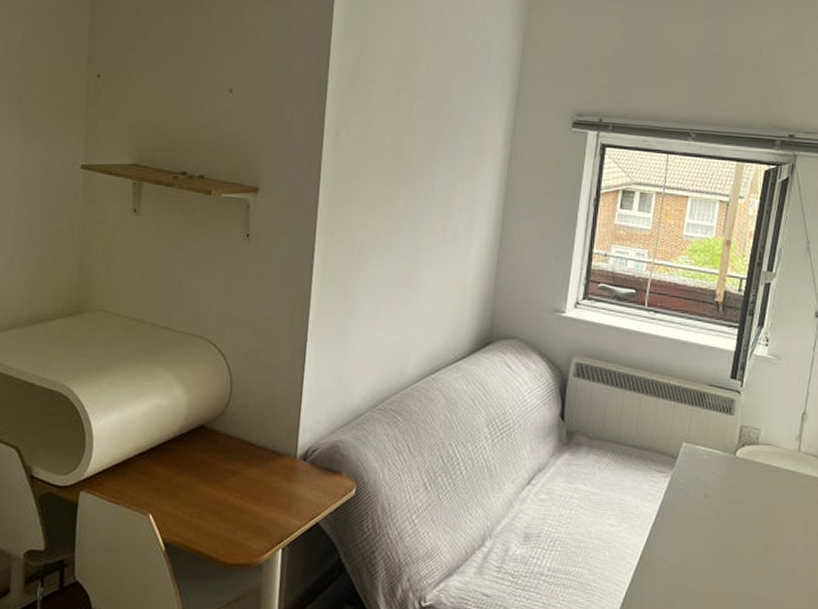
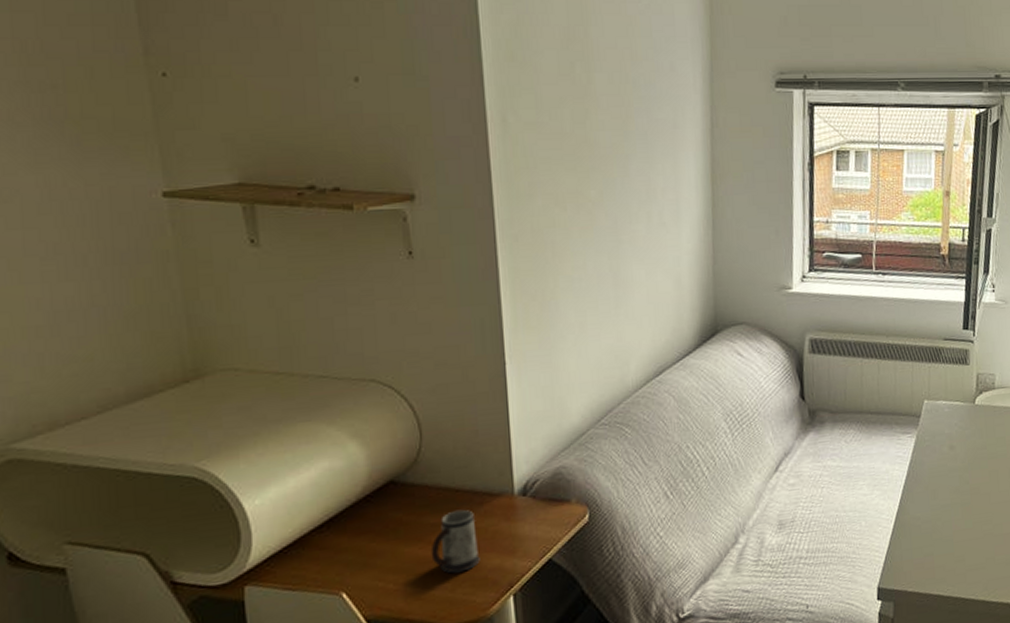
mug: none [222,462,262,518] -> present [430,509,480,574]

